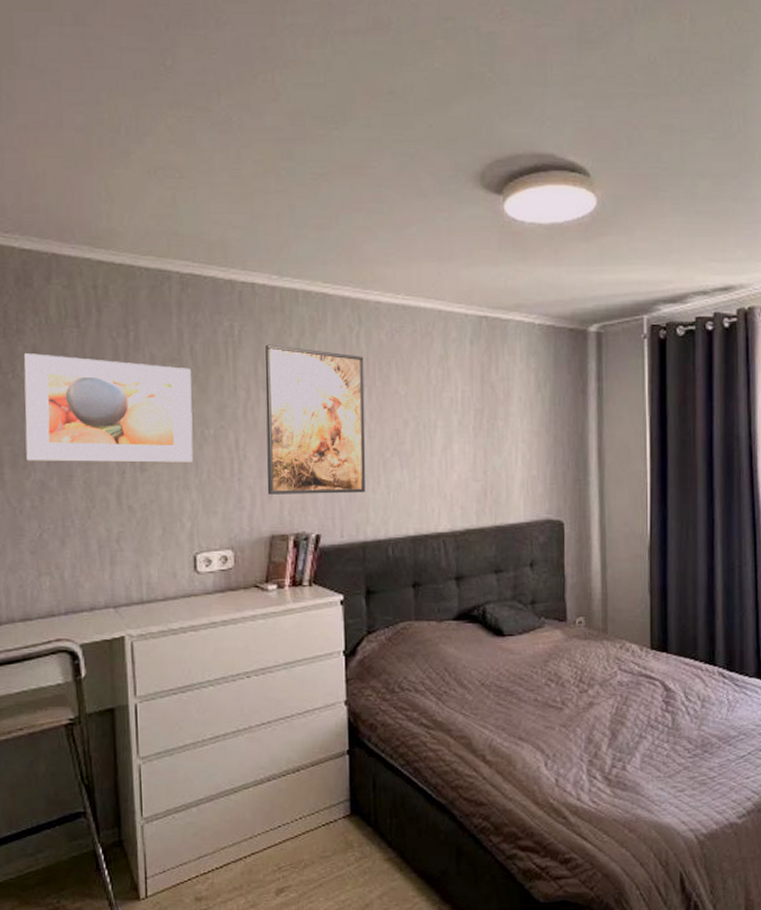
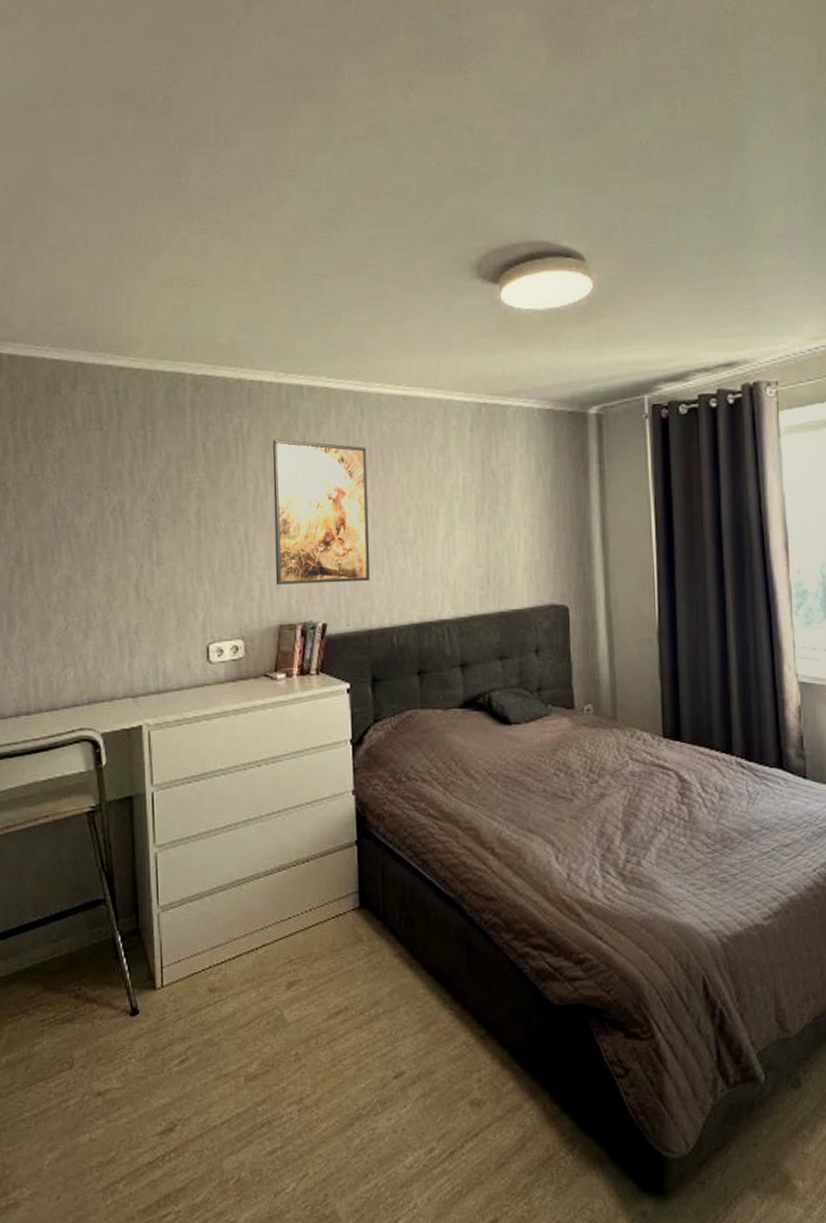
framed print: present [23,353,194,463] -> none [52,456,206,558]

